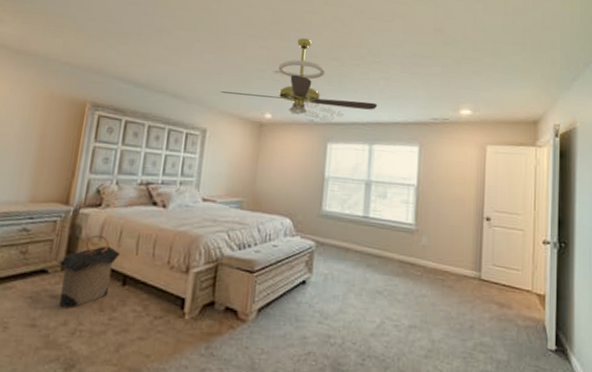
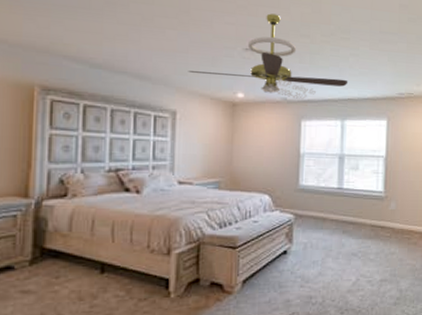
laundry hamper: present [57,235,120,309] -> none [24,226,94,302]

